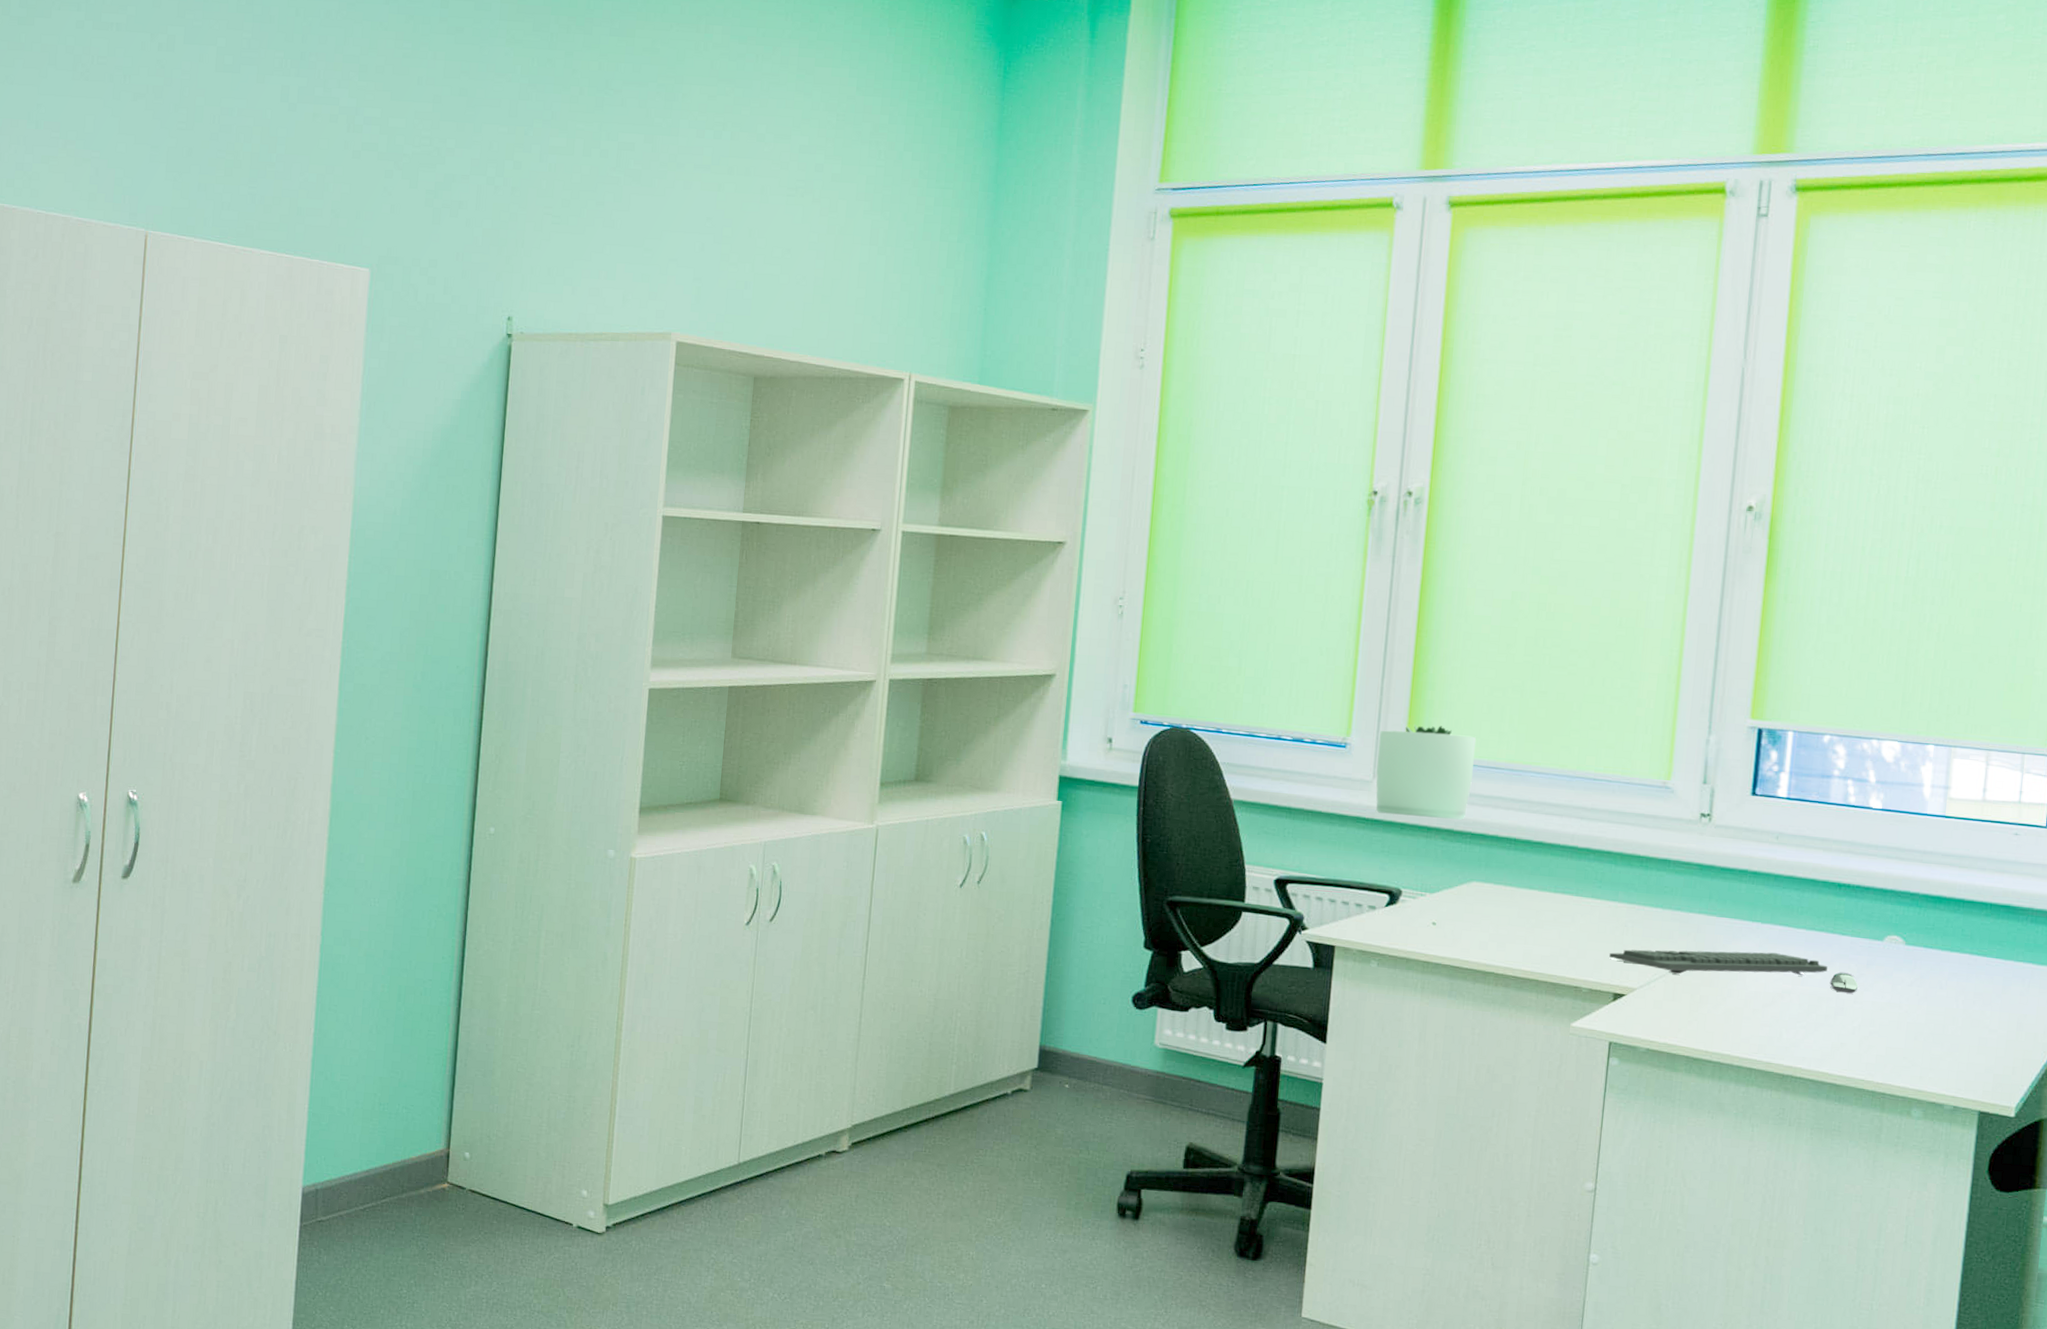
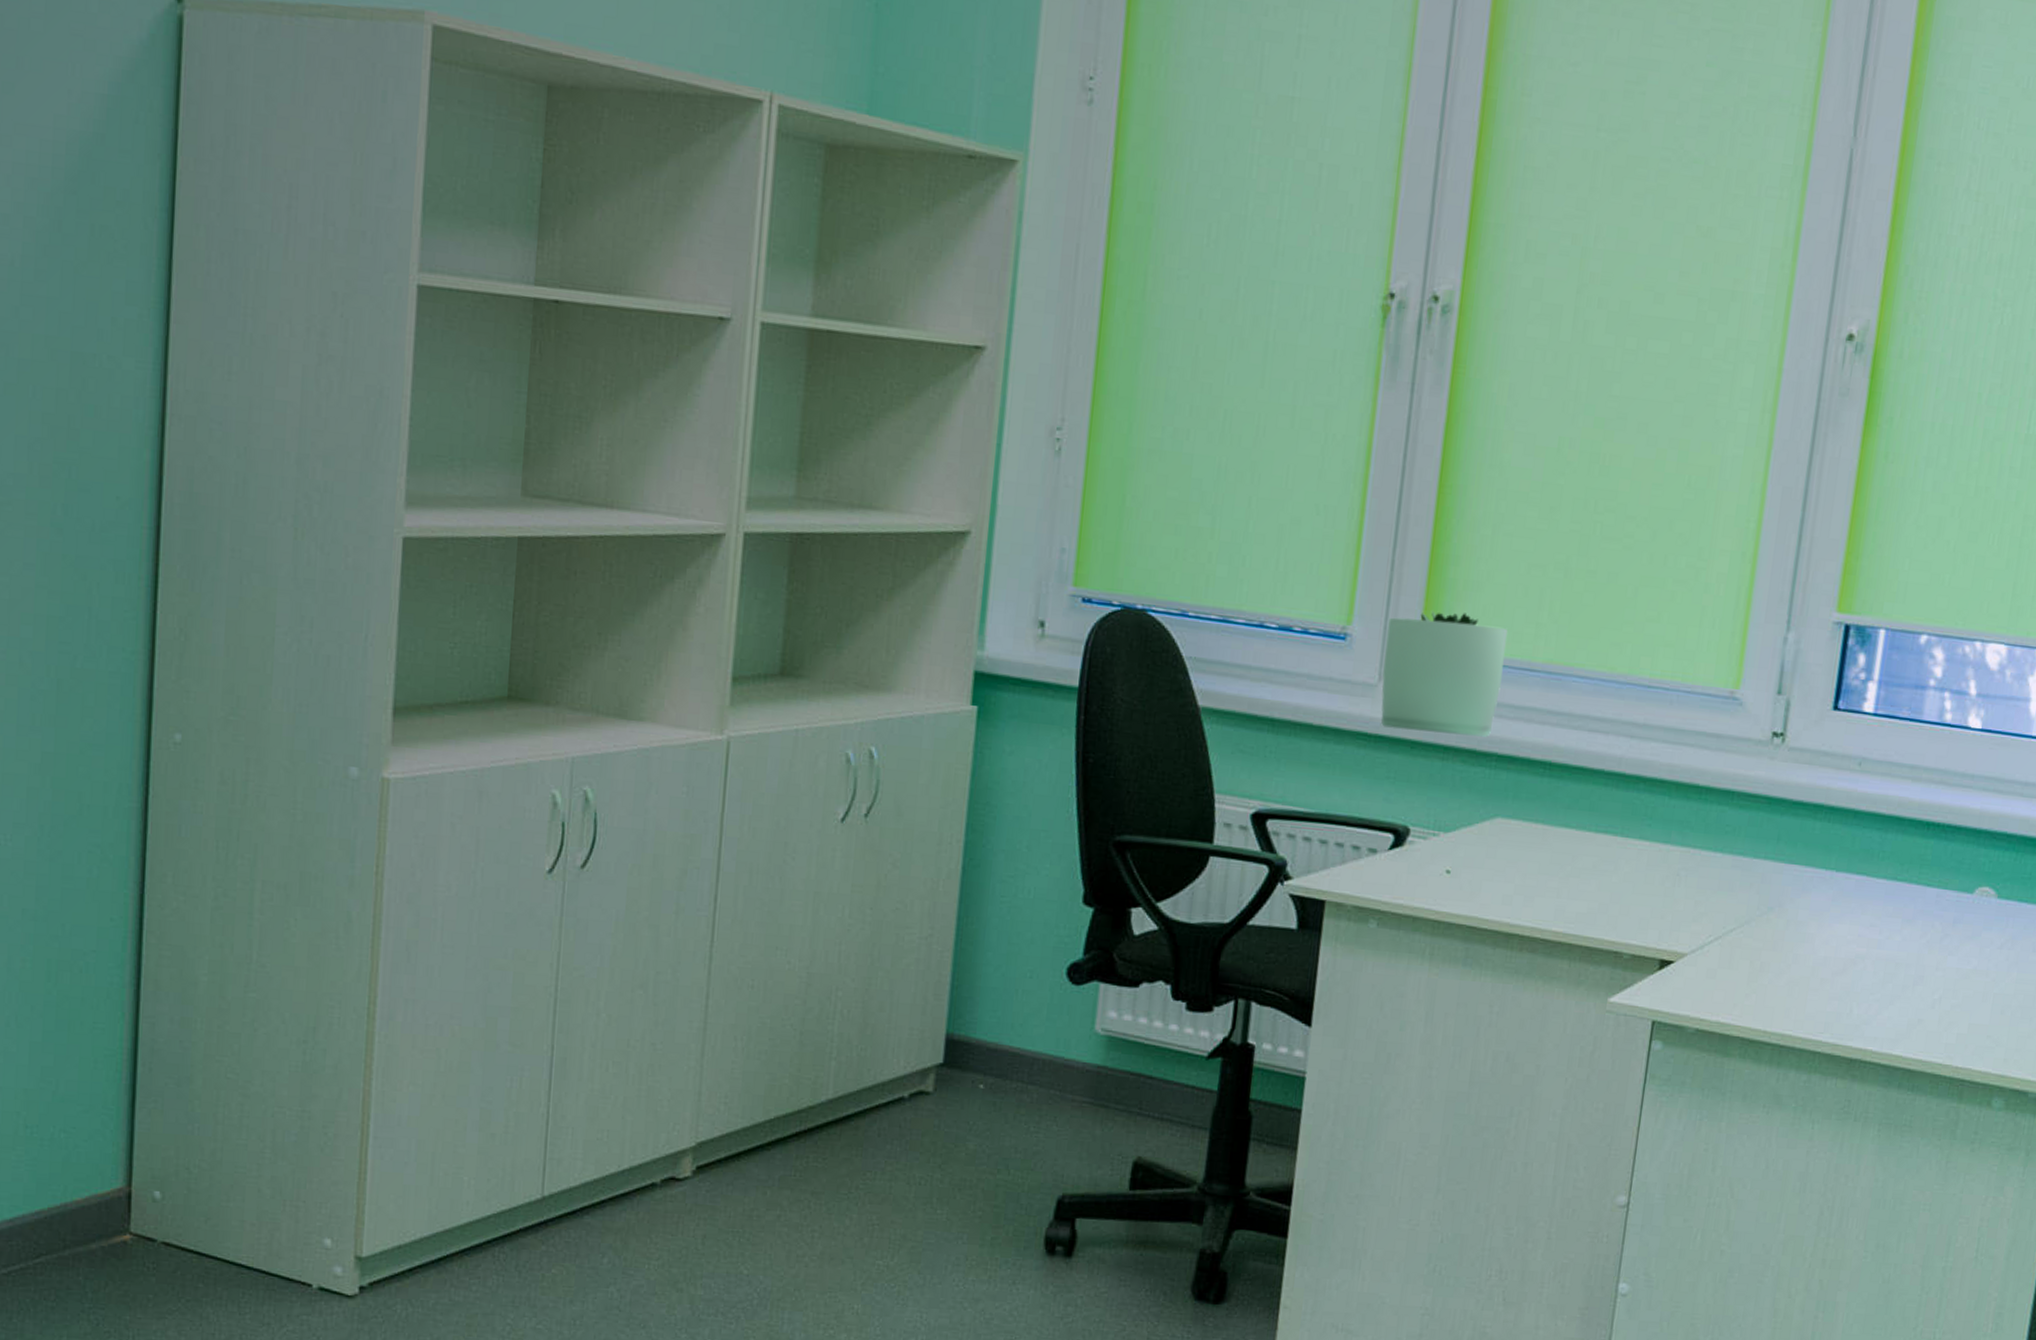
keyboard: present [1609,949,1827,976] -> none [1657,904,1909,938]
computer mouse: present [1829,972,1859,994] -> none [1909,932,1942,959]

